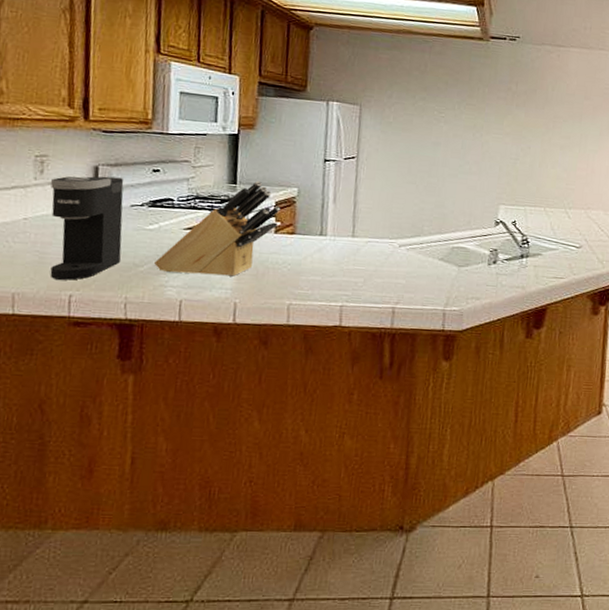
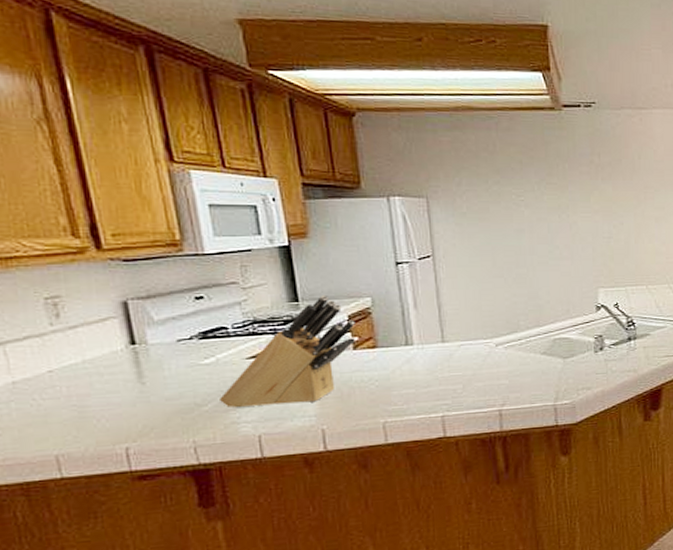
coffee maker: present [50,176,124,280] -> none [72,311,180,433]

